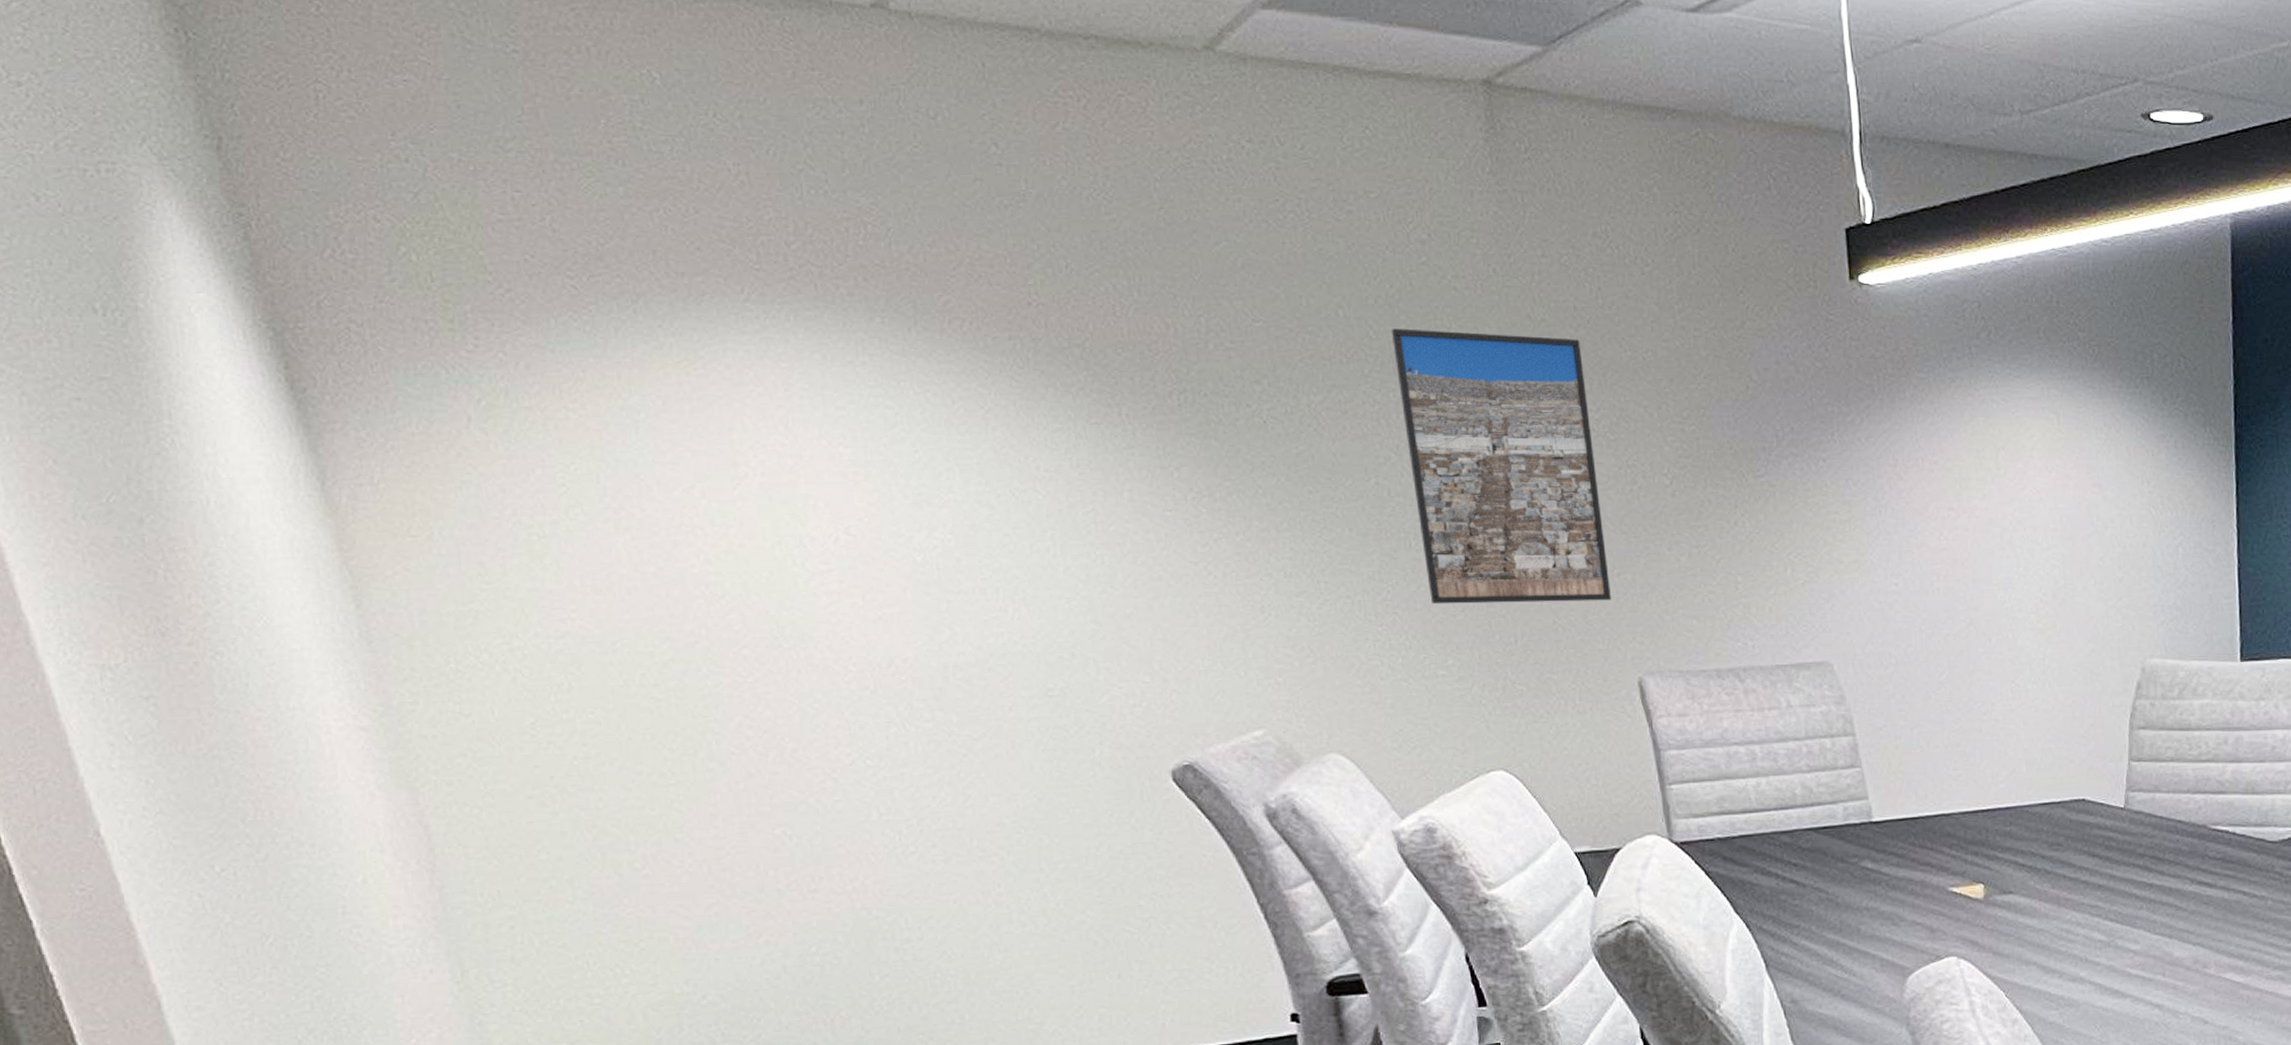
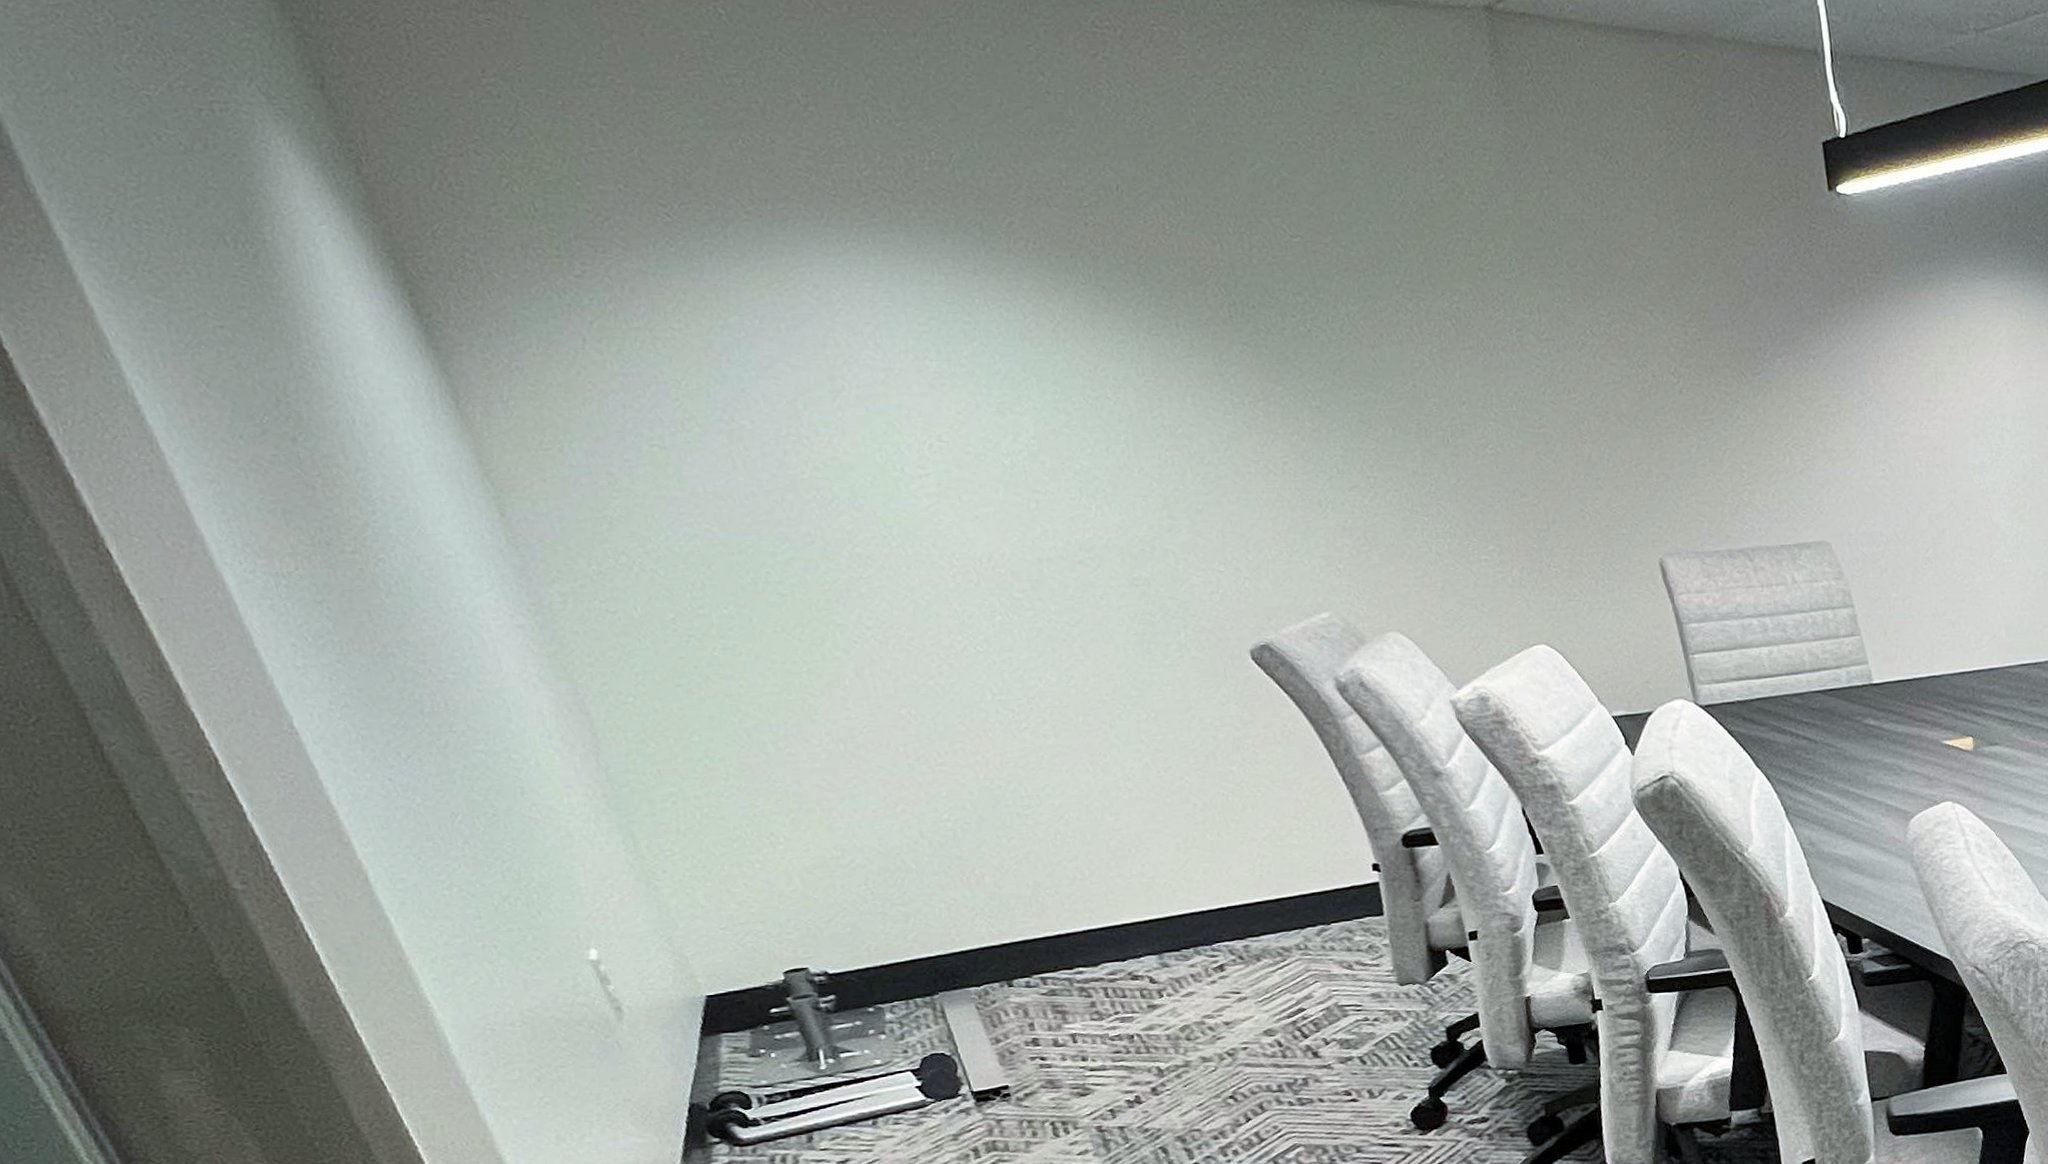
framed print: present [1390,329,1611,604] -> none [1417,242,1631,496]

